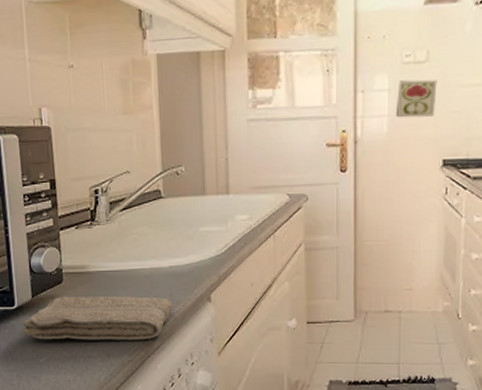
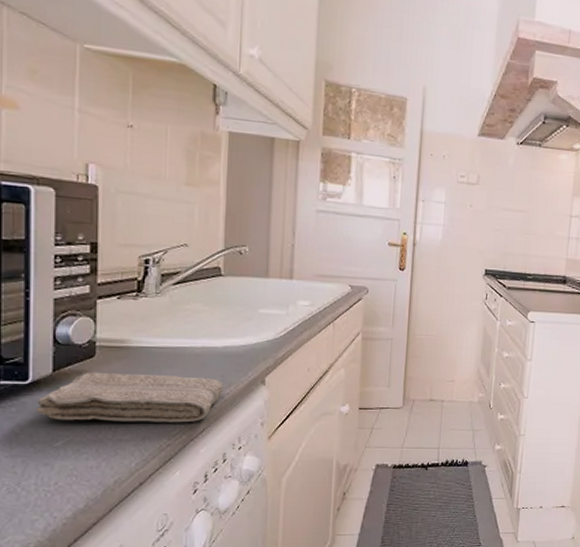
decorative tile: present [395,79,438,118] -> none [449,196,485,231]

